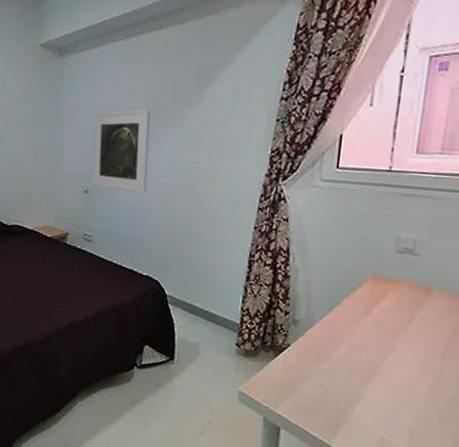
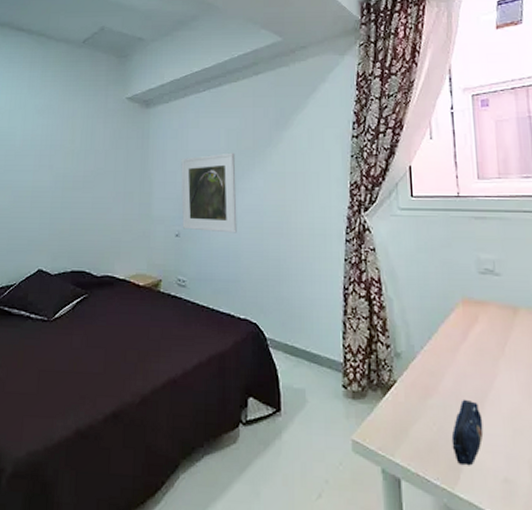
pencil case: none [335,367,371,425] -> present [451,399,484,466]

